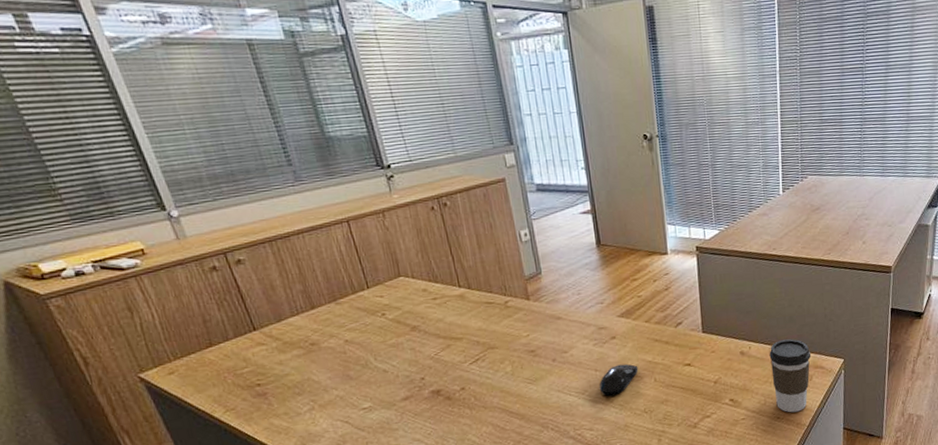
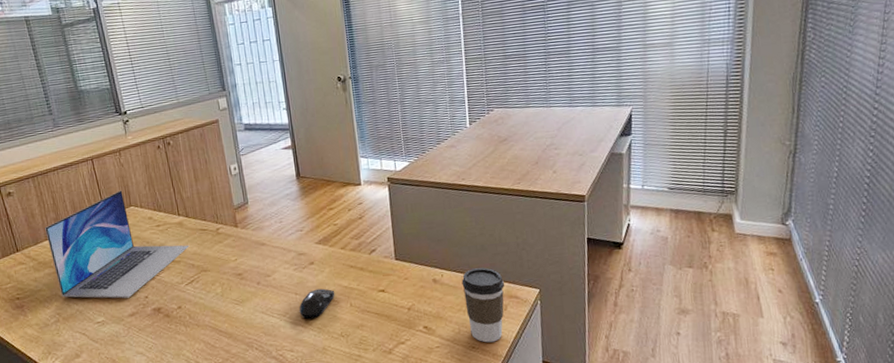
laptop: none [290,258,473,382] -> present [45,190,190,299]

